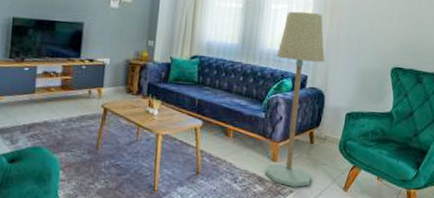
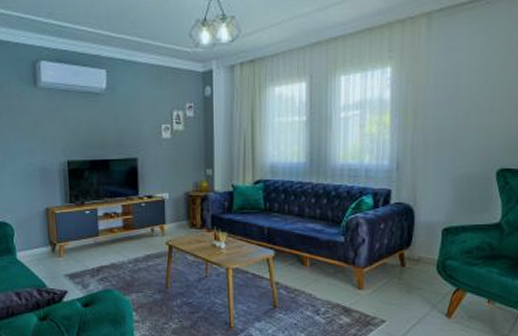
floor lamp: present [265,11,325,187] -> none [351,116,411,316]

